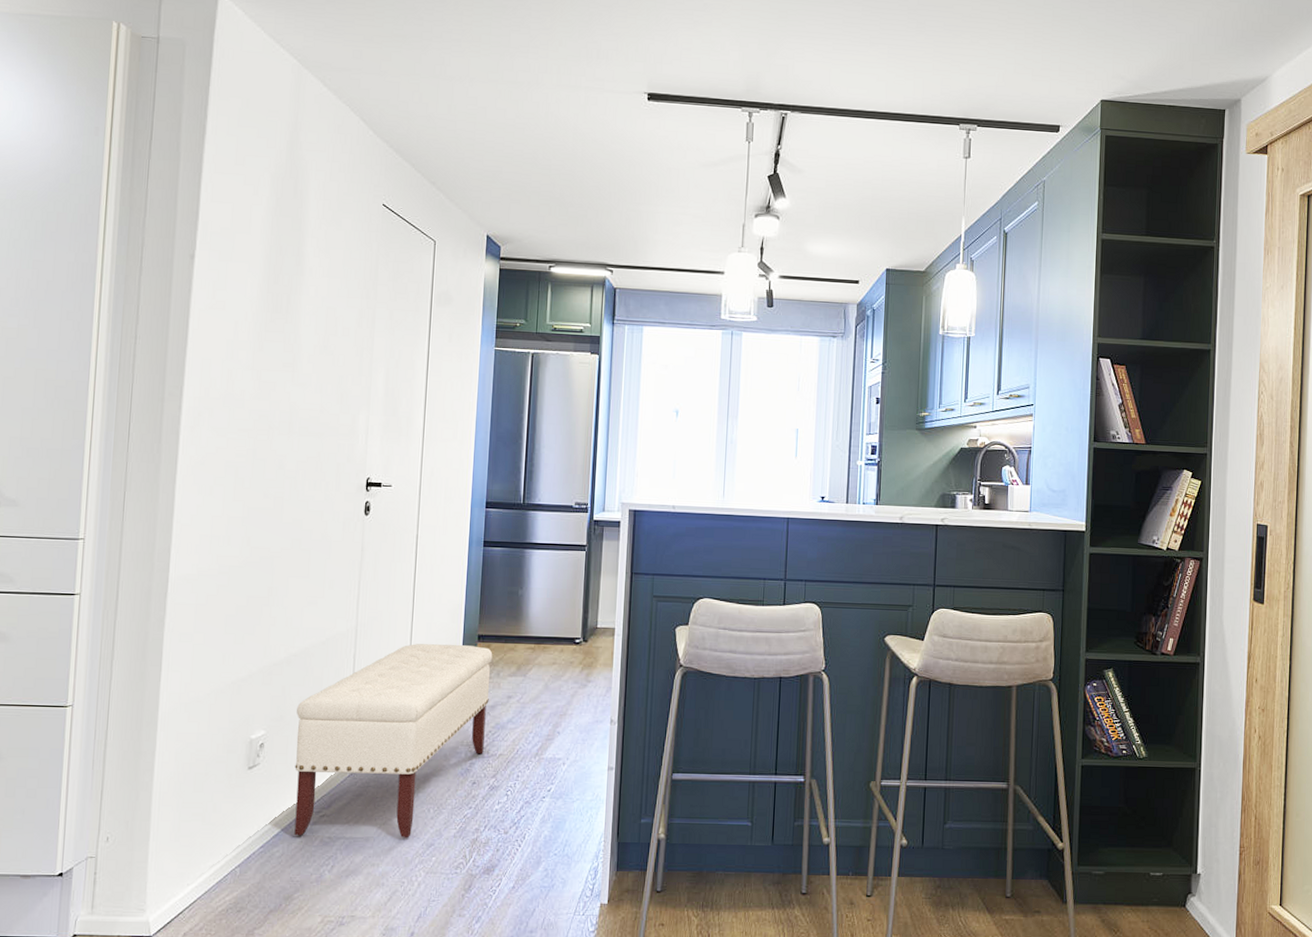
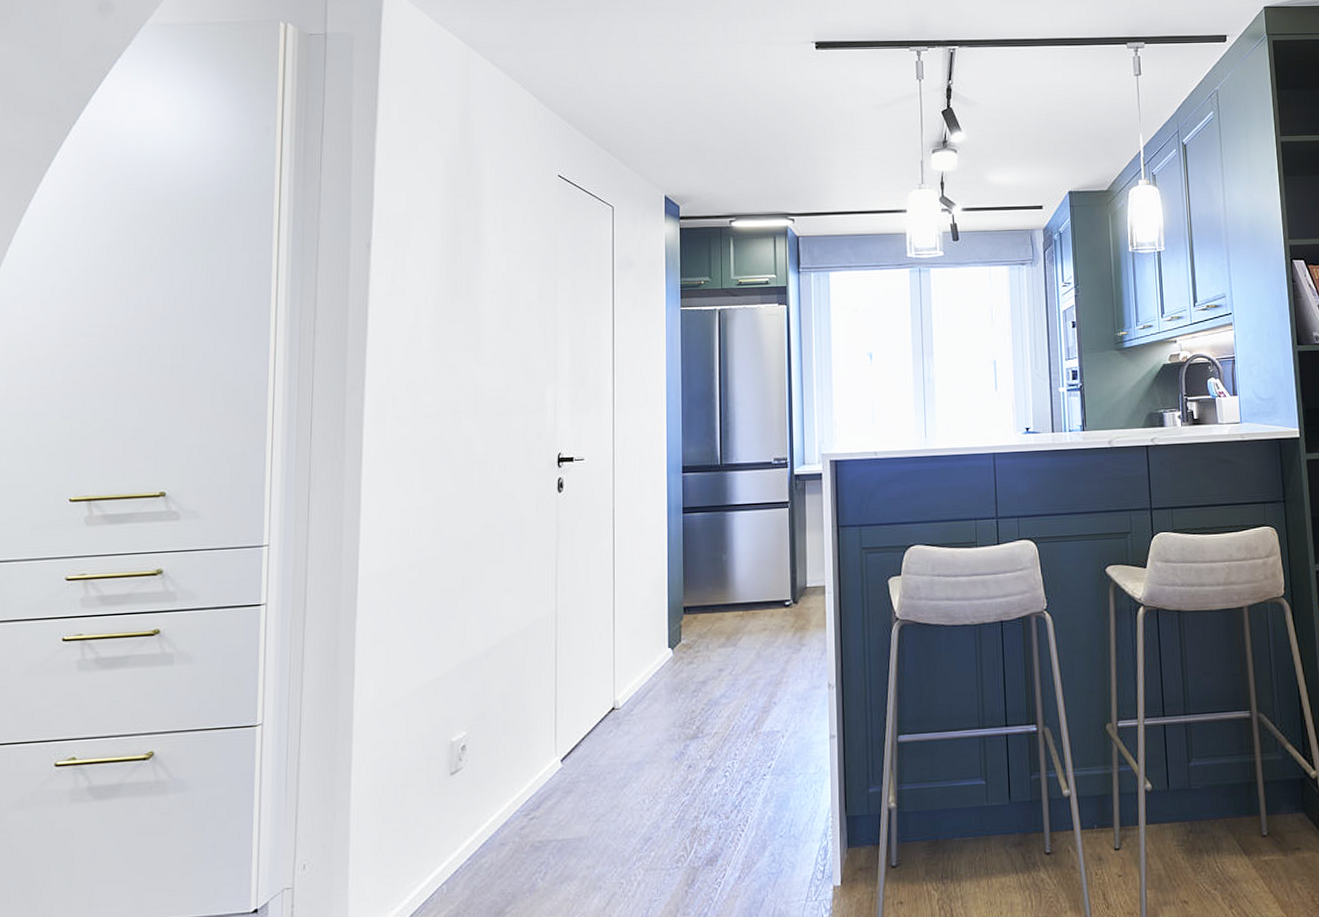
bench: present [294,644,493,839] -> none [499,619,700,843]

